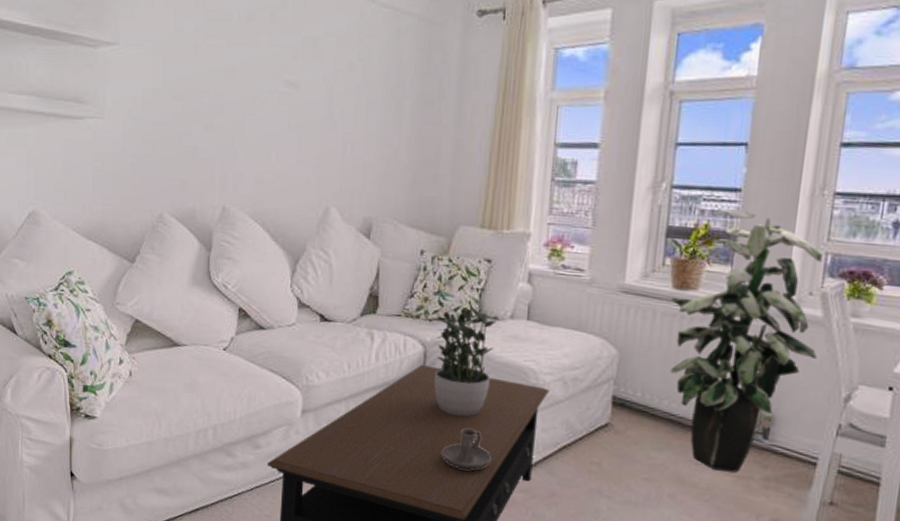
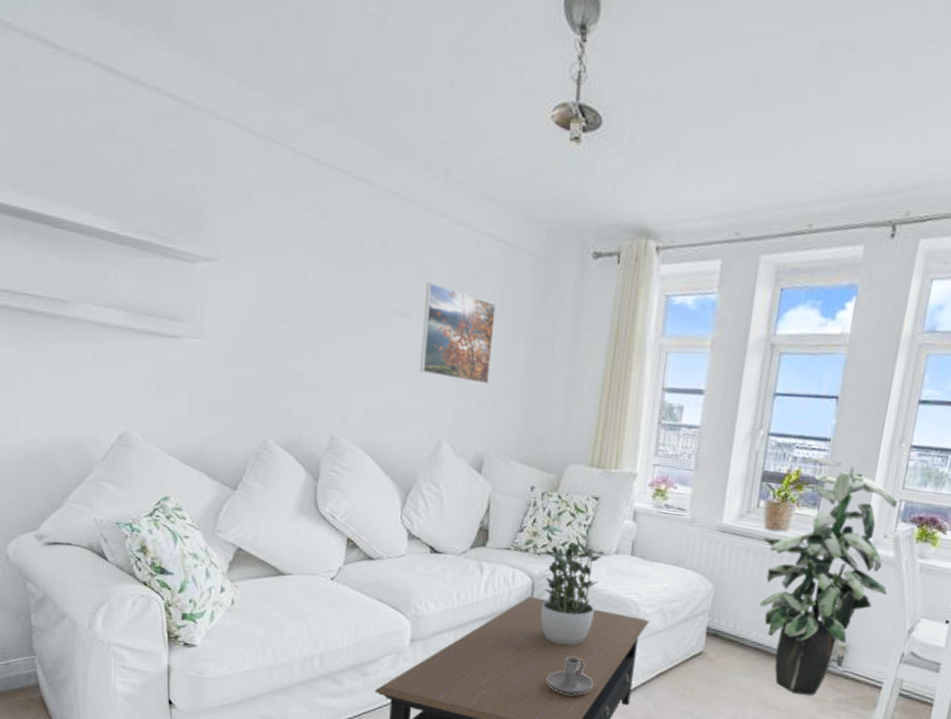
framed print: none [308,51,381,149] -> present [420,282,496,385]

